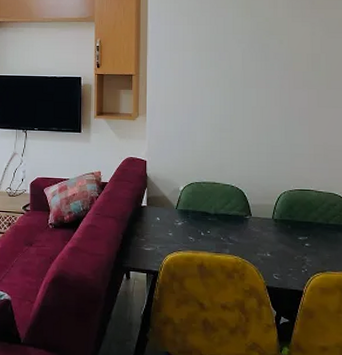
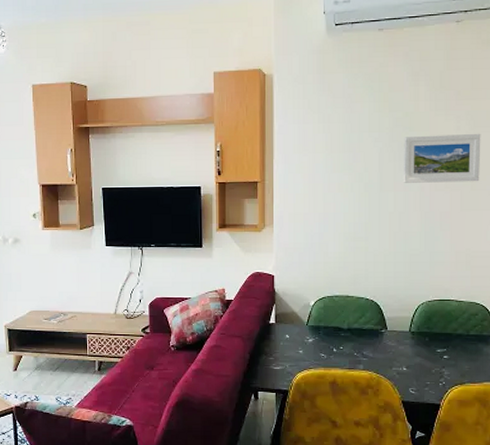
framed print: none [265,38,335,82] -> present [404,133,481,183]

